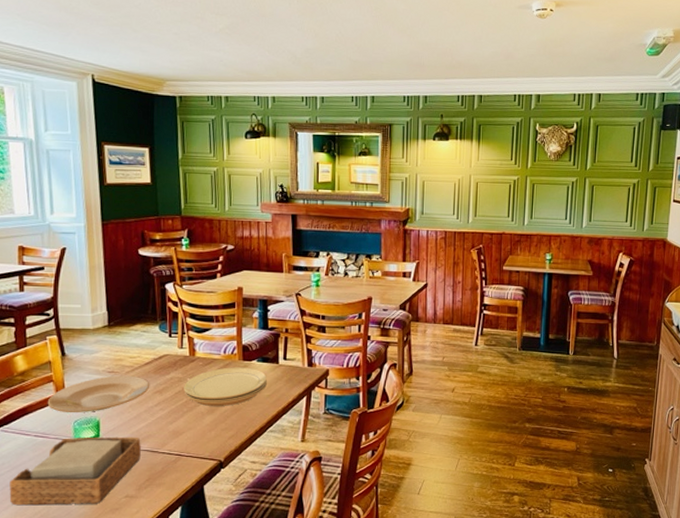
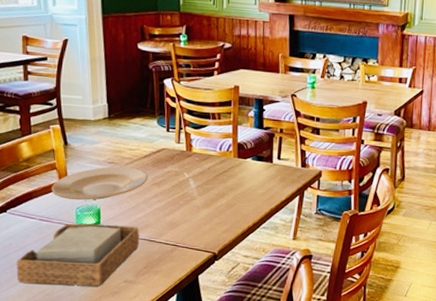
plate: present [184,367,268,406] -> none [180,164,262,201]

